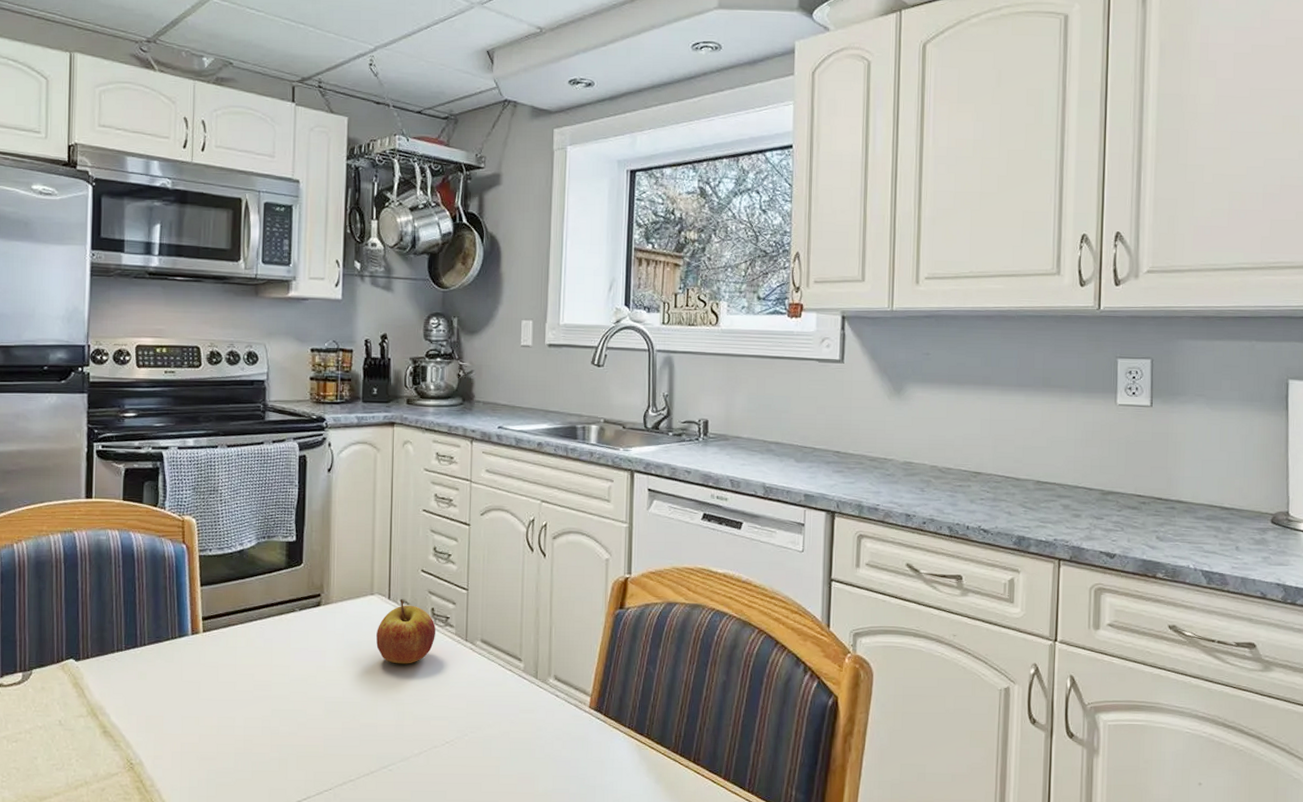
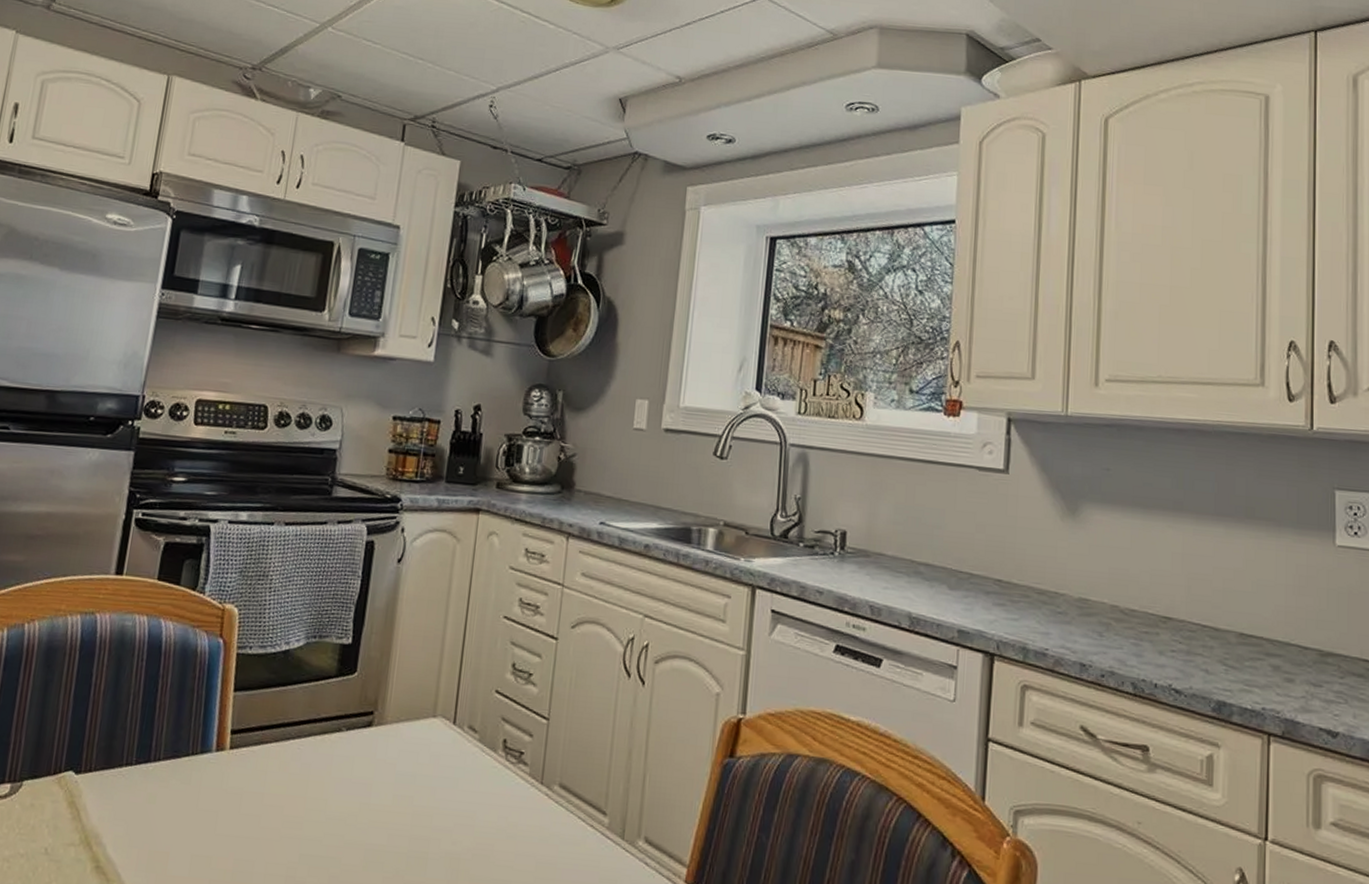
apple: present [376,599,436,664] -> none [433,725,507,809]

